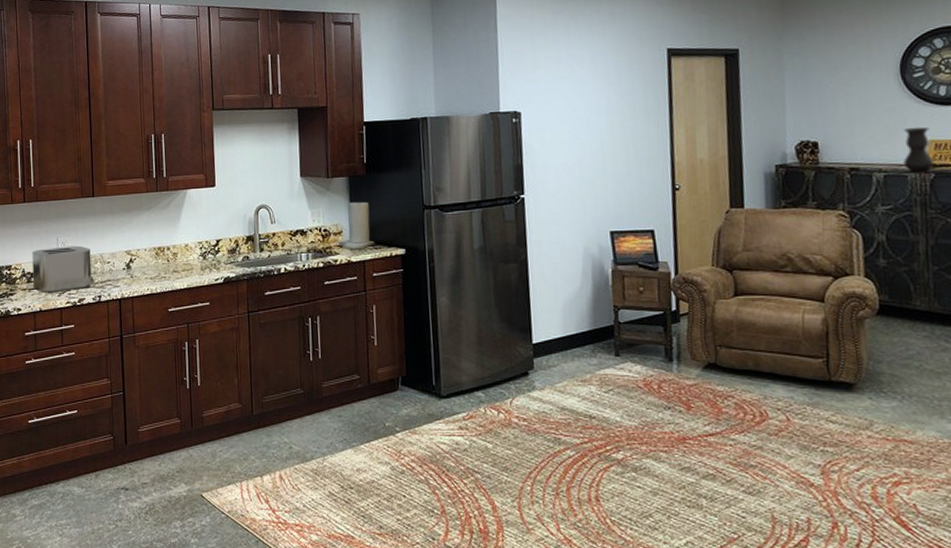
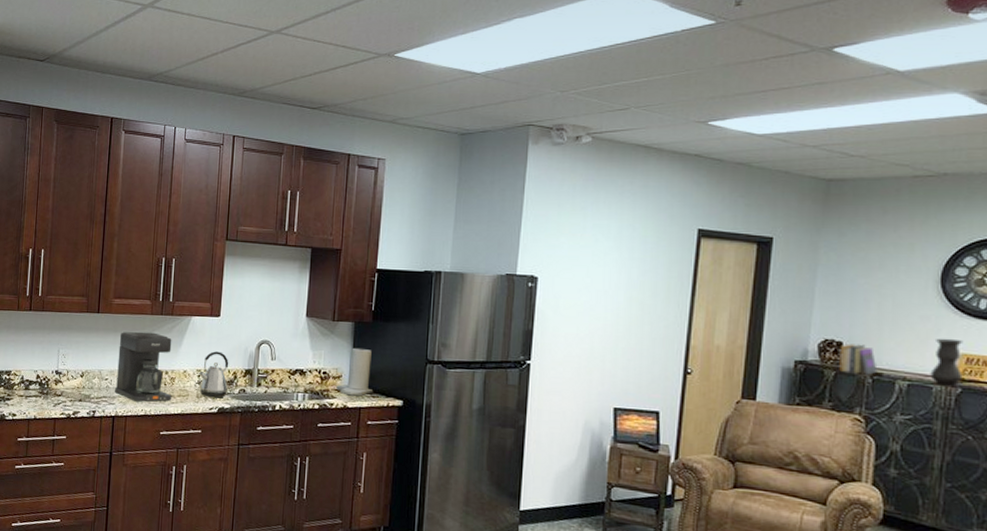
toaster: present [32,245,94,294] -> none [30,358,91,404]
coffee maker: none [117,210,177,283] -> present [115,331,172,403]
kettle: none [201,221,232,269] -> present [199,351,229,399]
books: none [815,142,854,172] -> present [839,343,878,375]

